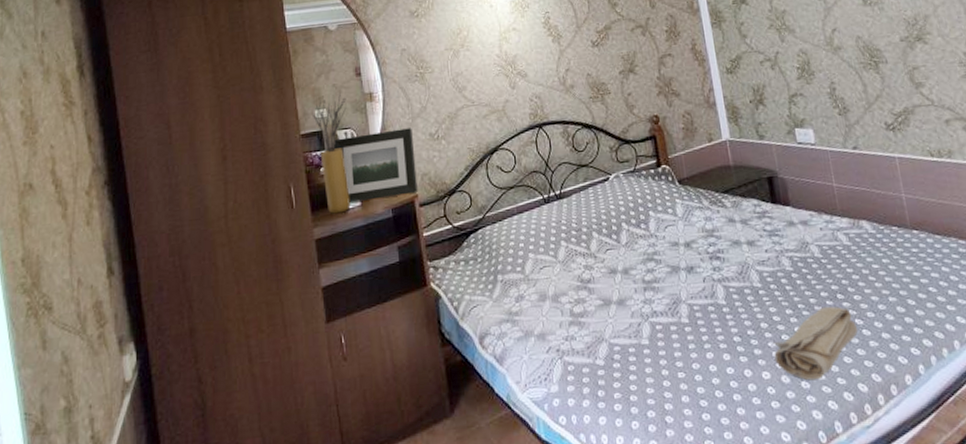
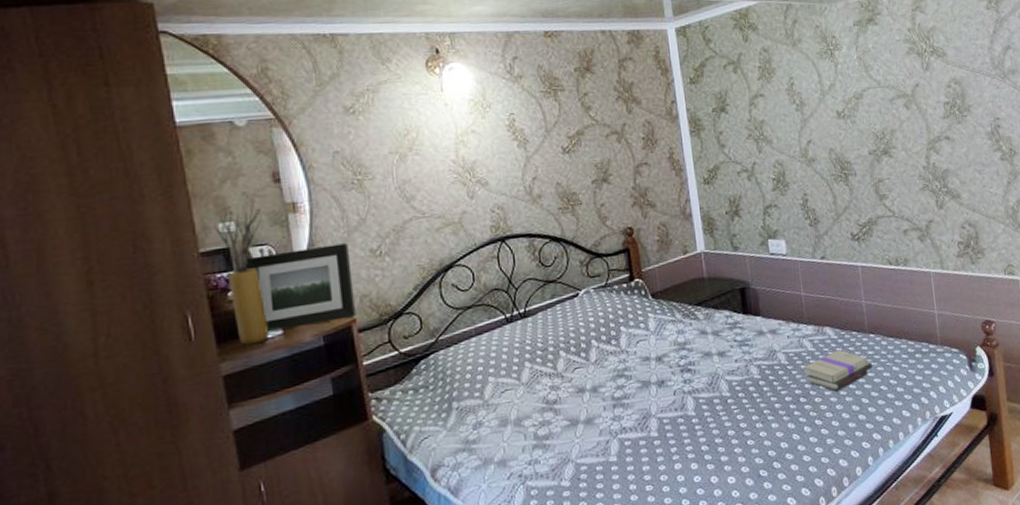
towel: present [772,306,859,381] -> none [738,409,818,481]
books: none [840,245,918,290] -> present [804,349,872,392]

